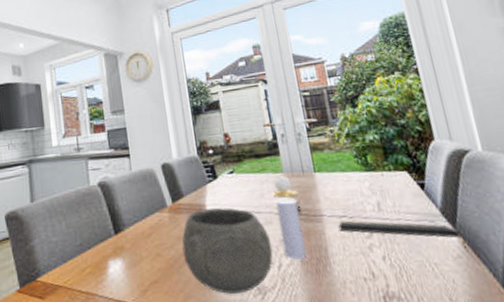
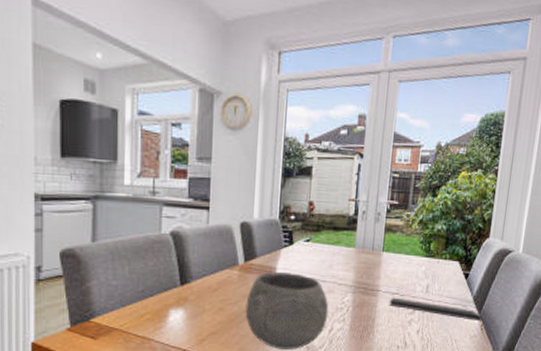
perfume bottle: present [271,176,307,260] -> none [337,251,364,326]

